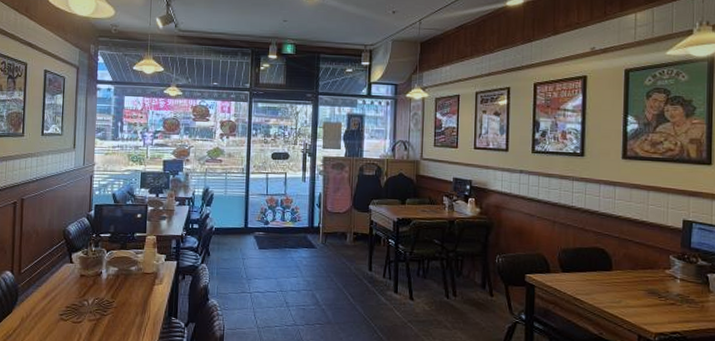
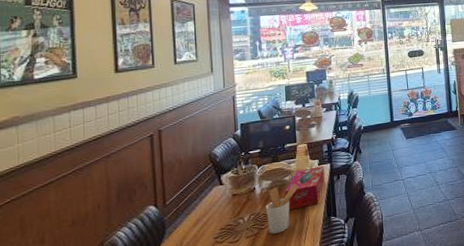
utensil holder: none [110,275,143,323] -> present [266,183,298,234]
tissue box: none [129,262,170,302] -> present [285,166,325,210]

